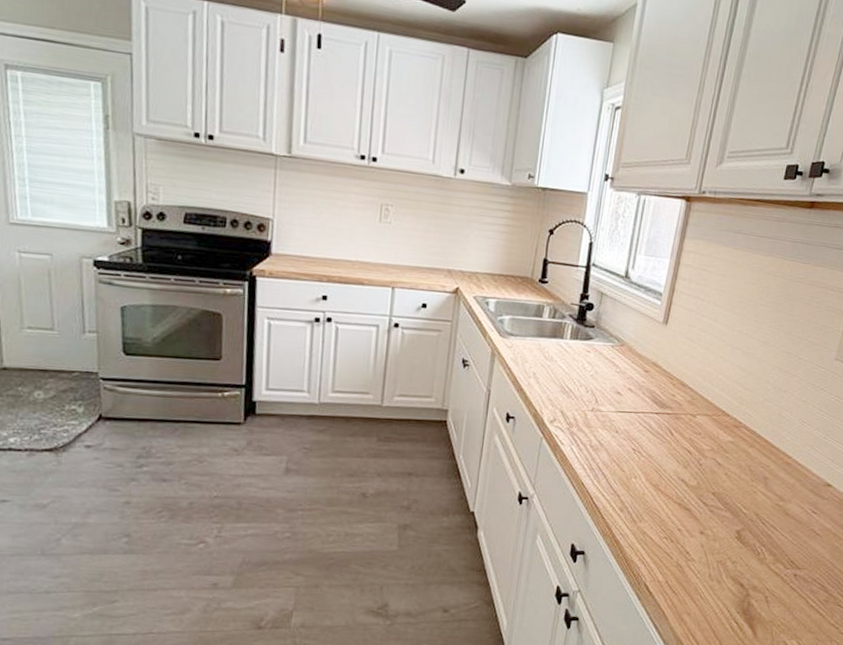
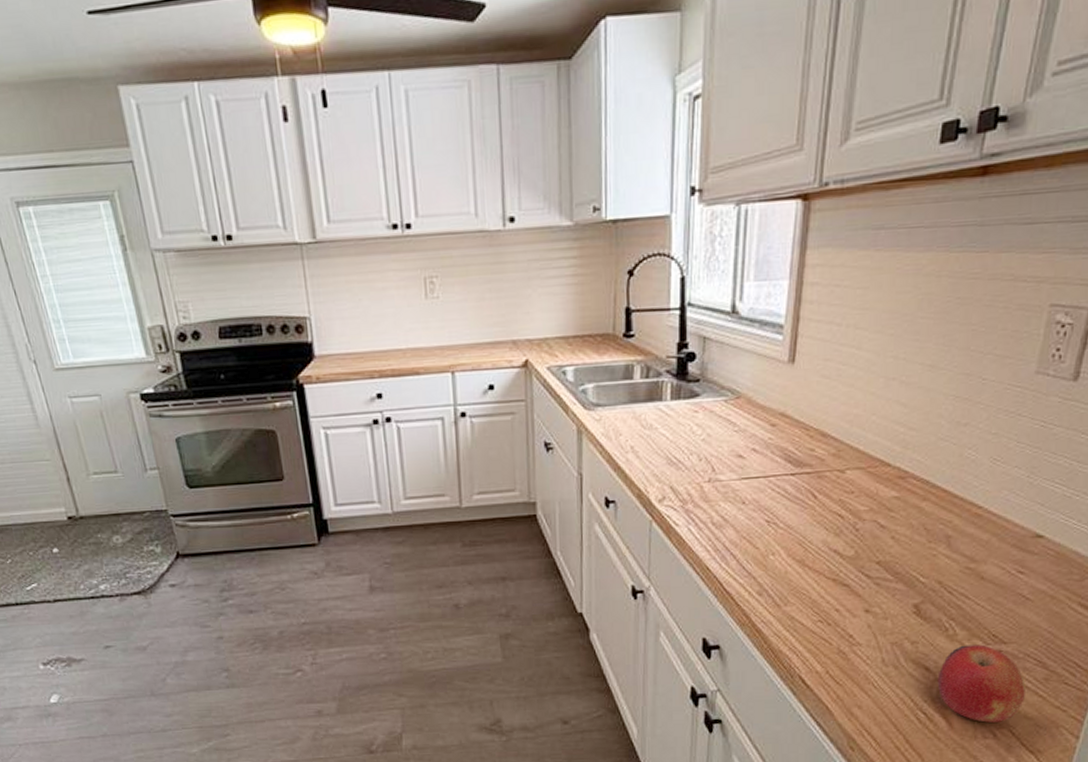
fruit: none [748,568,811,634] -> present [937,644,1026,723]

